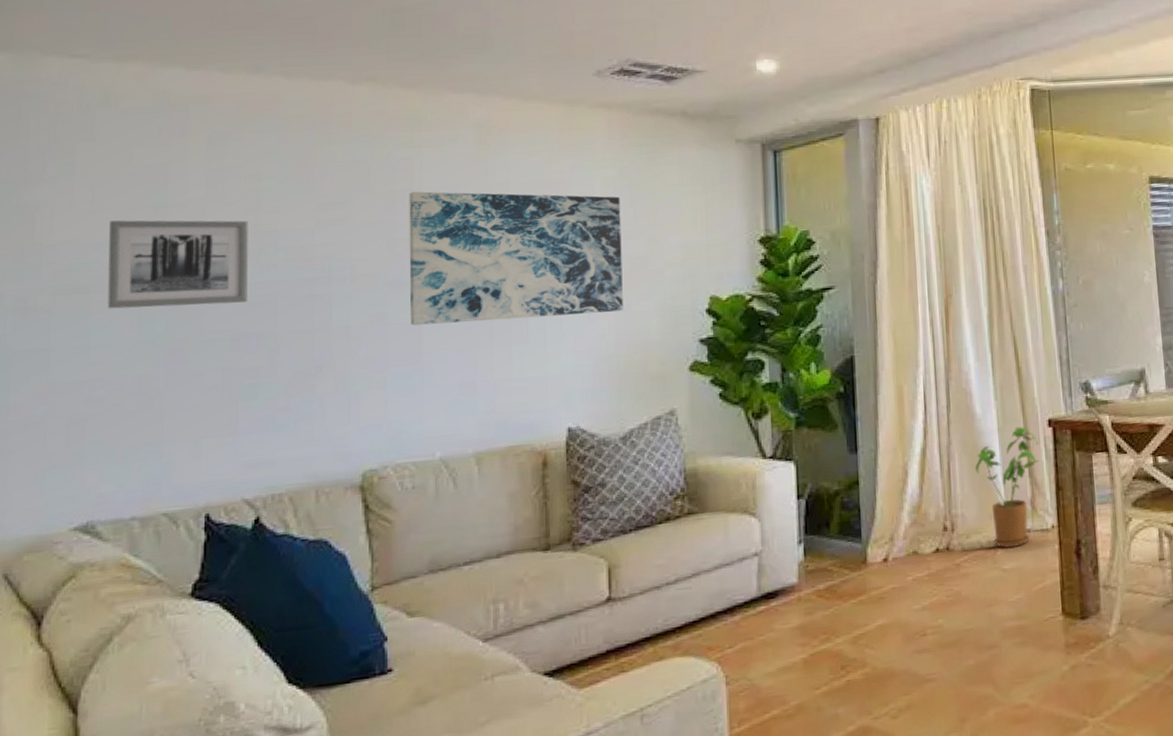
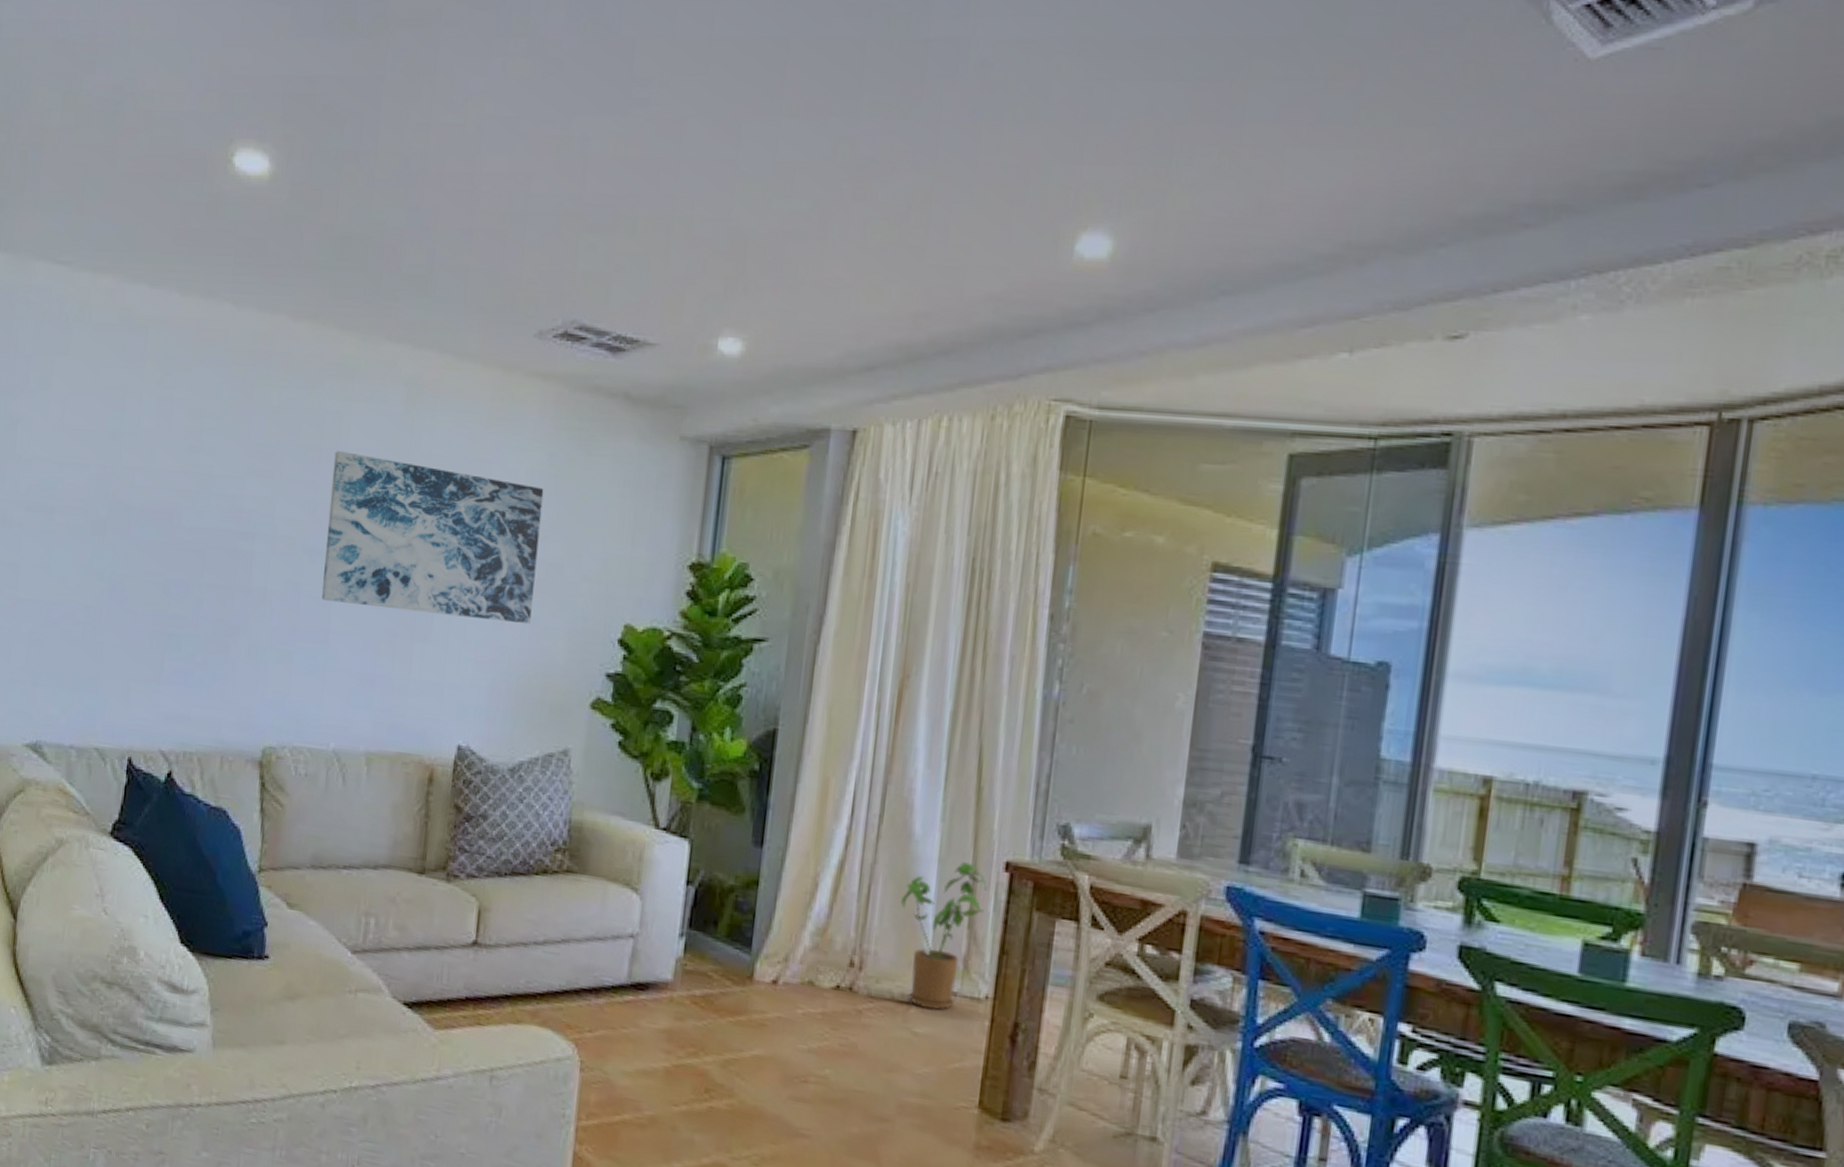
wall art: present [107,220,248,309] -> none [67,441,189,547]

